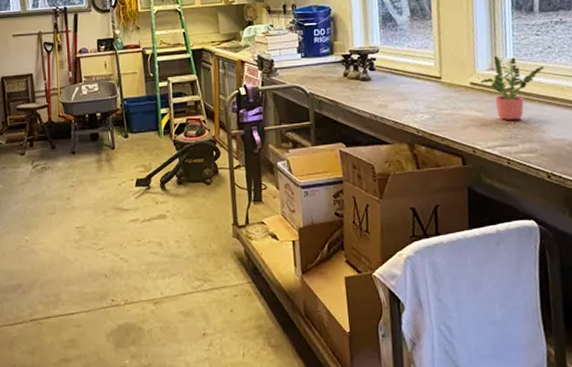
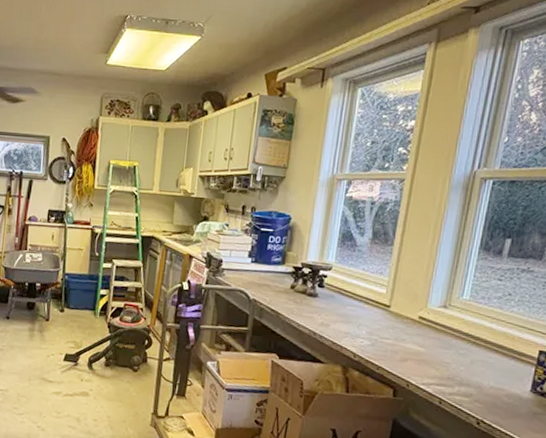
potted plant: present [480,55,545,121] -> none [430,293,500,362]

